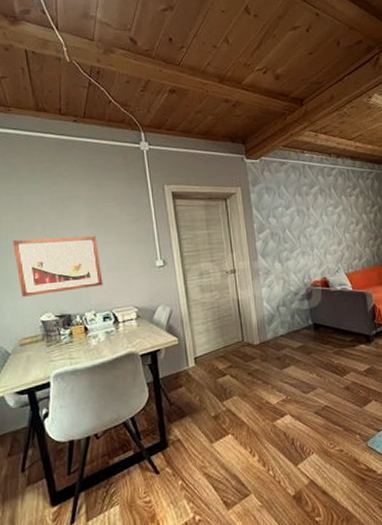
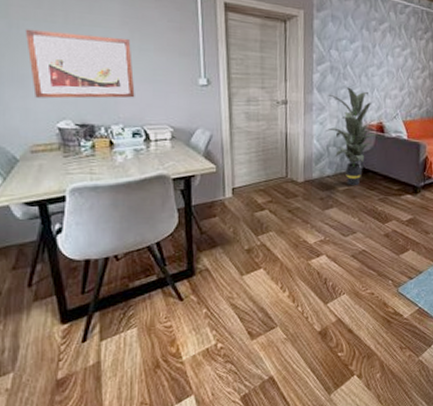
indoor plant: none [272,249,329,343] -> present [326,87,383,186]

